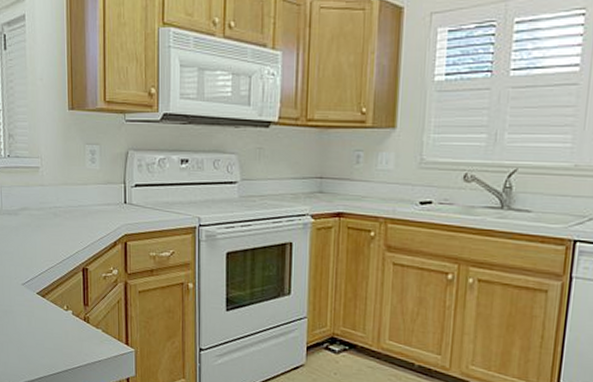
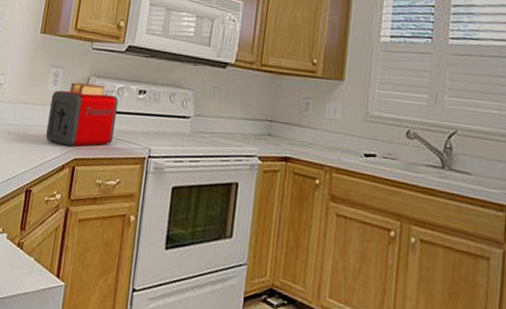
toaster: none [92,158,161,223] -> present [46,82,119,147]

